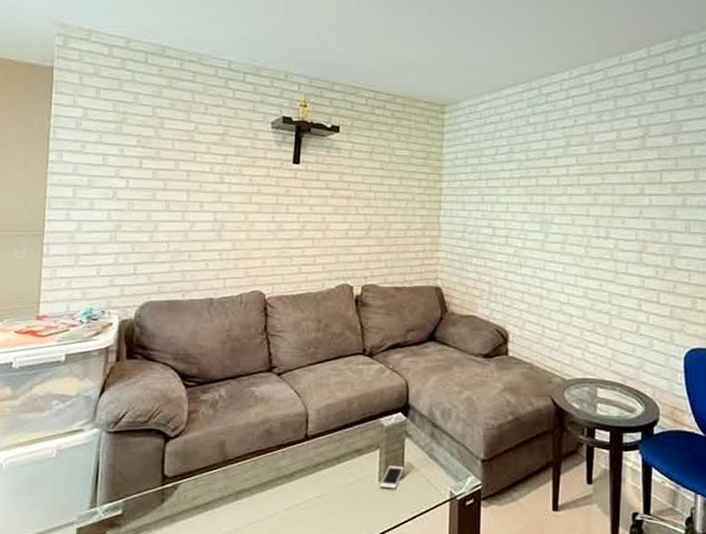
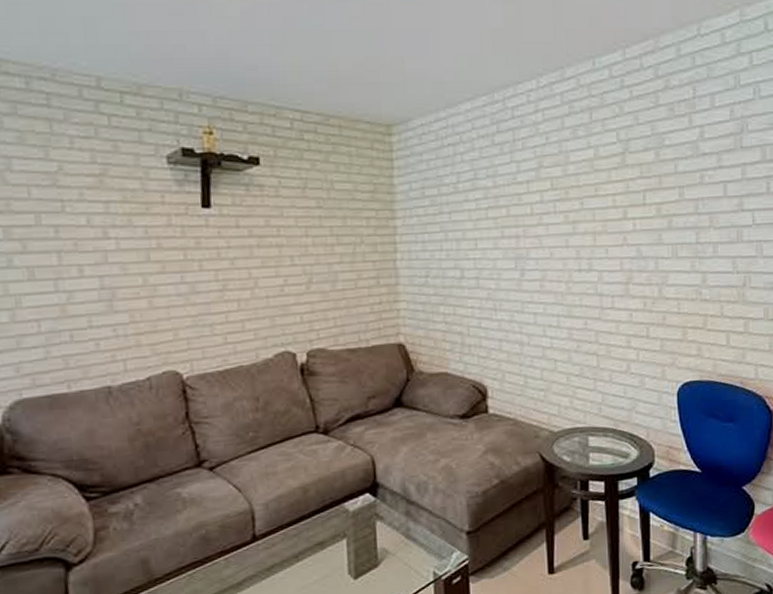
cell phone: present [380,466,405,489] -> none [350,553,378,581]

